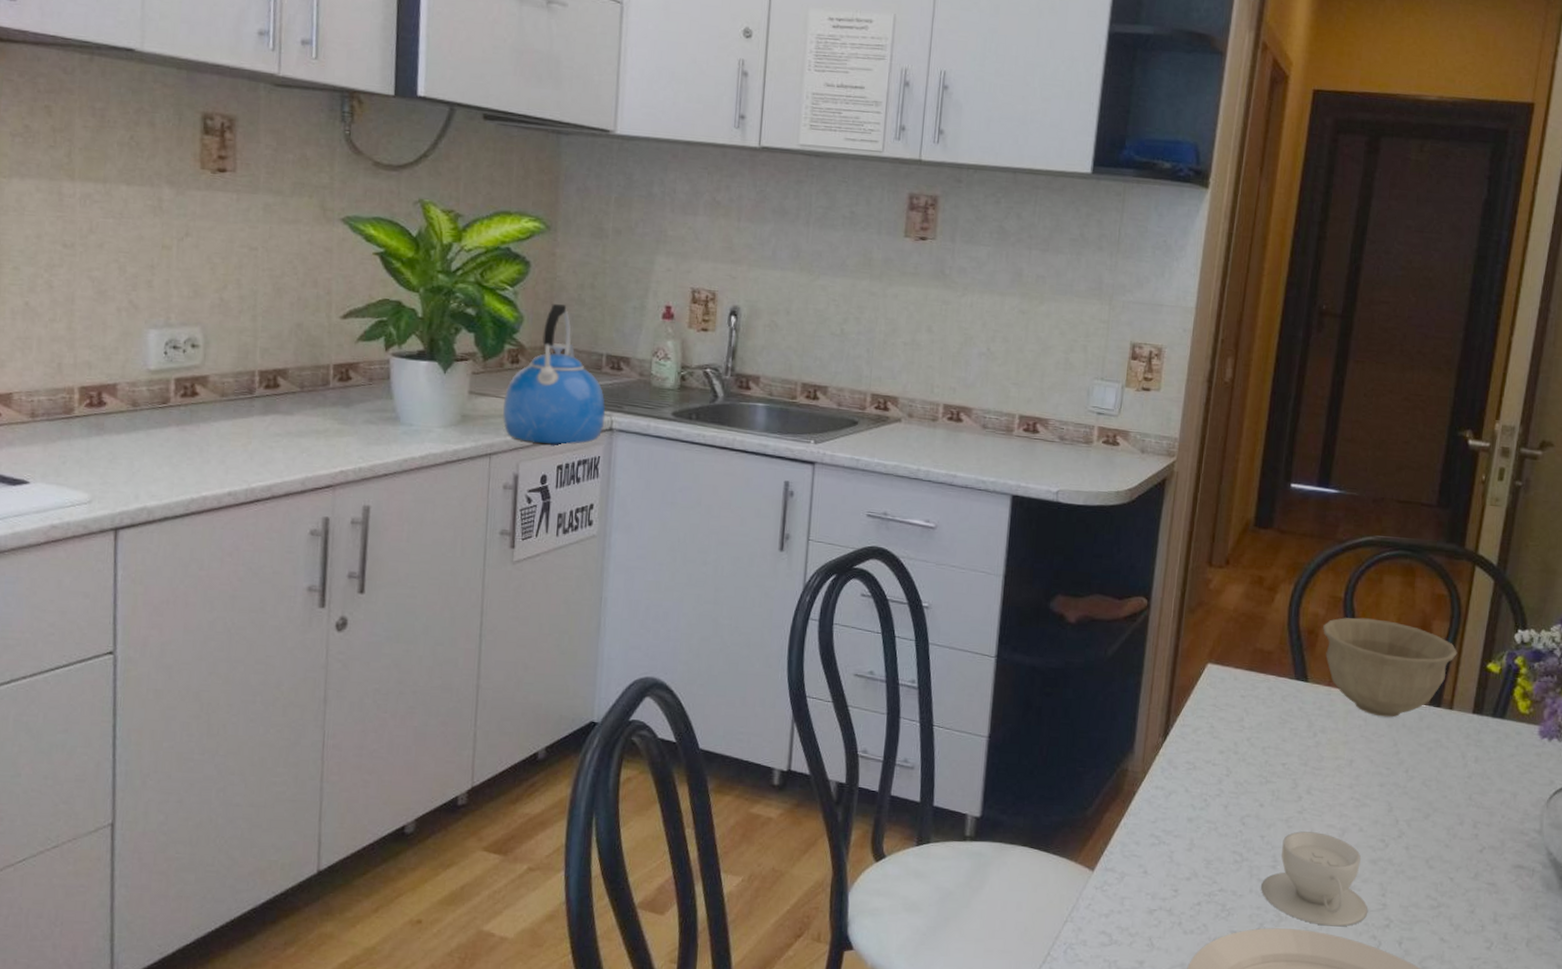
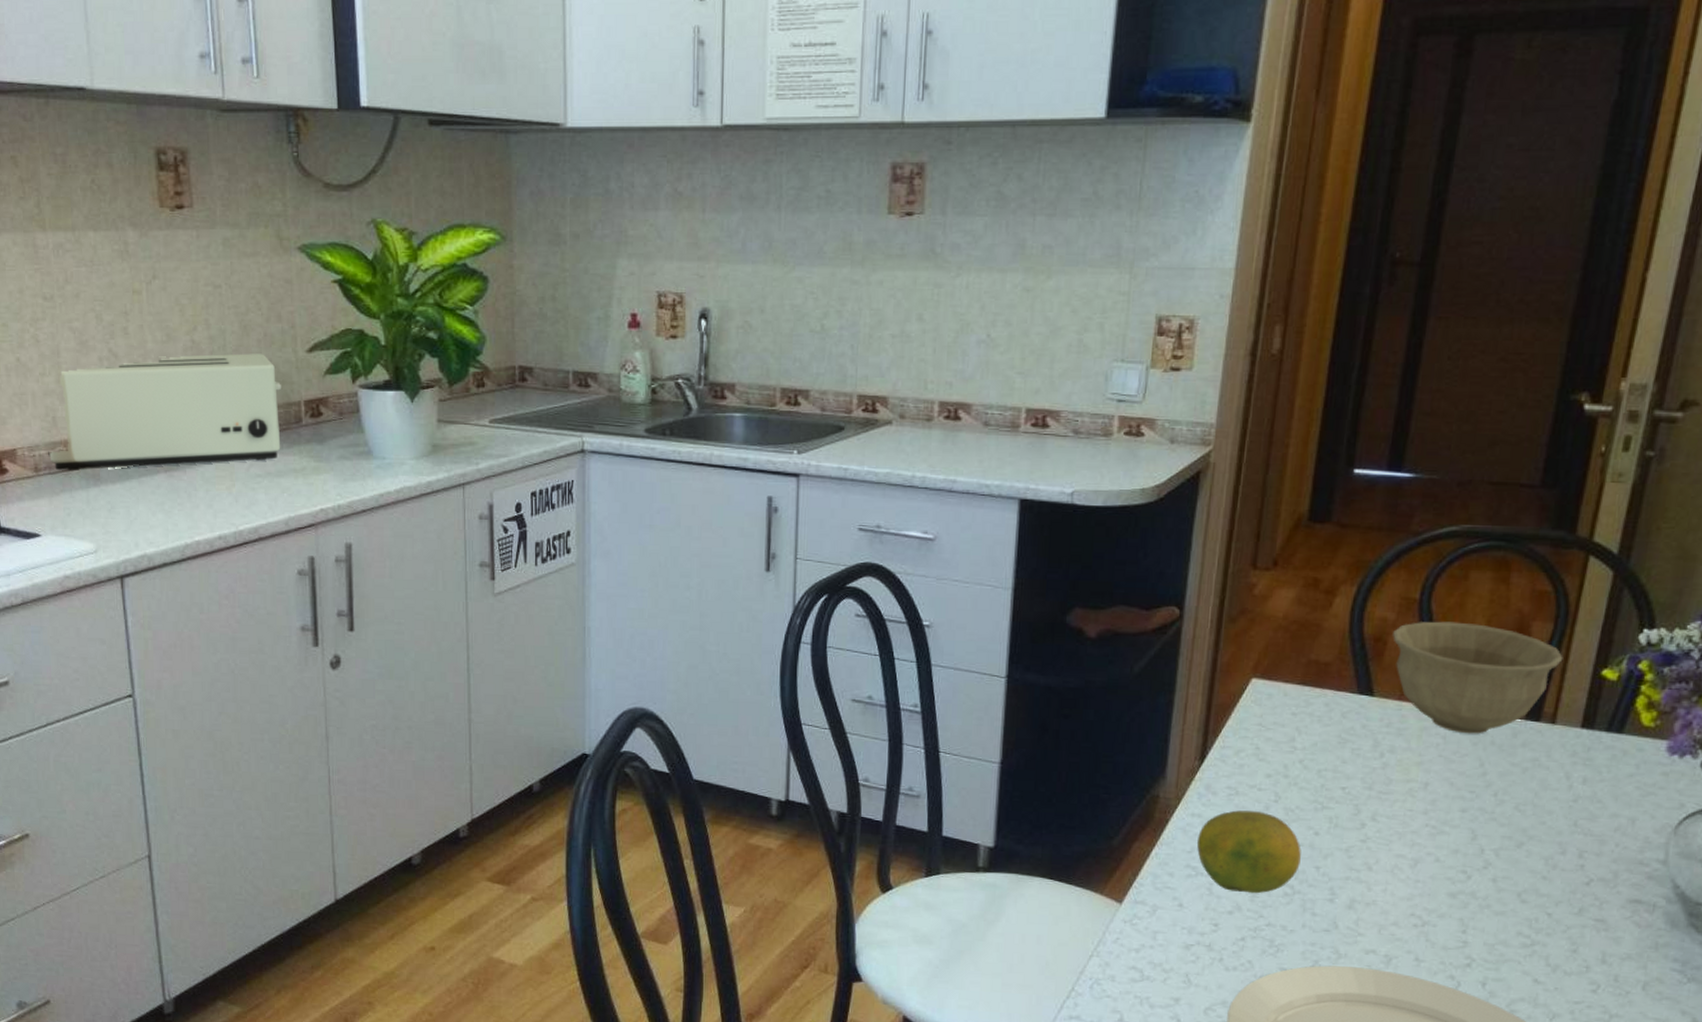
toaster: none [48,311,311,421] -> present [48,353,281,472]
kettle: present [502,304,606,445] -> none [472,321,576,470]
fruit: none [1159,783,1249,861] -> present [1196,810,1301,894]
teacup: present [1261,831,1368,927] -> none [1316,862,1445,965]

